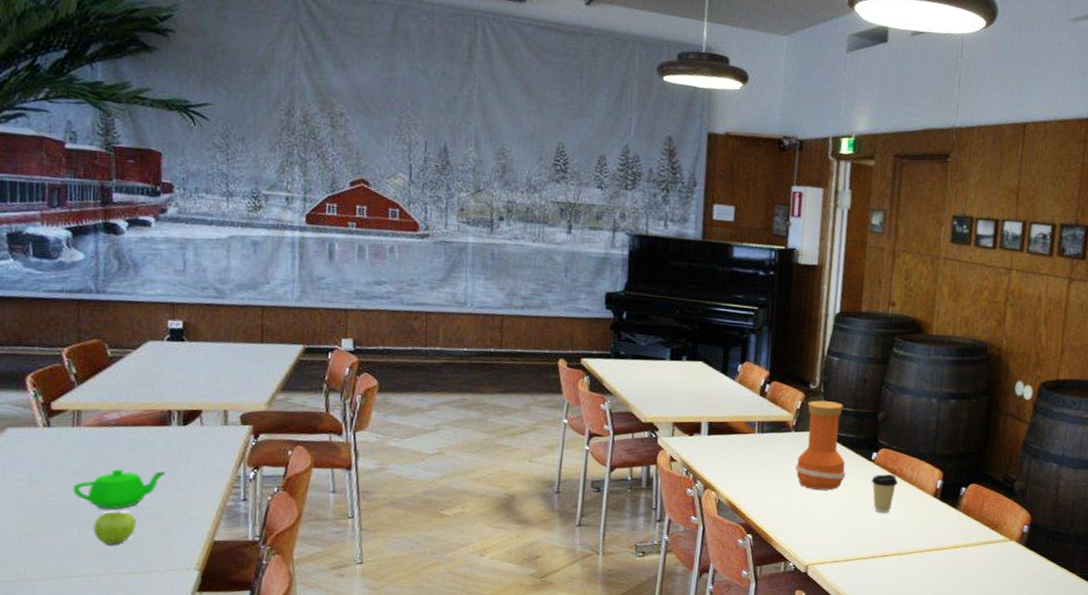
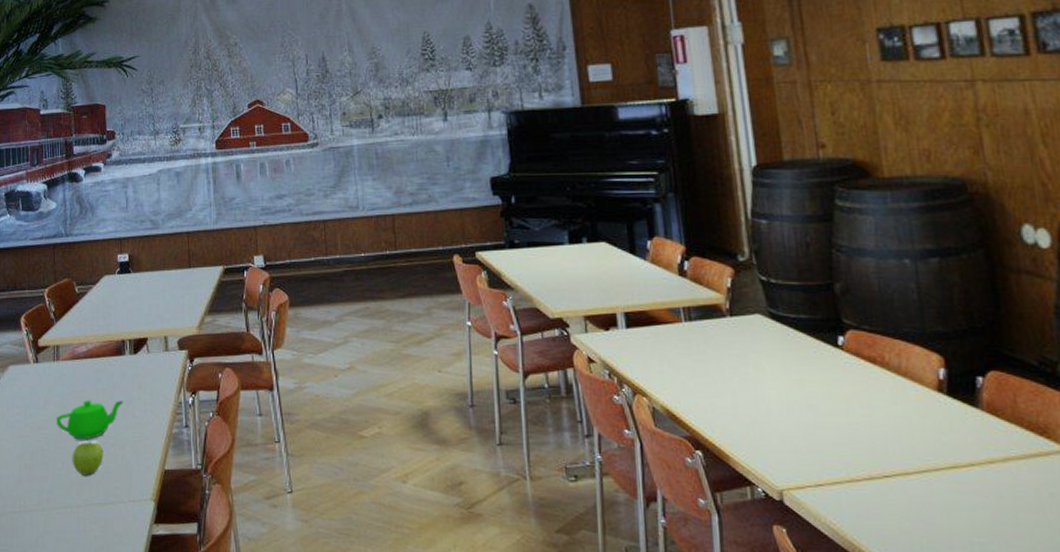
vase: present [795,400,846,490] -> none [739,275,808,389]
coffee cup: present [871,473,898,514] -> none [843,363,882,418]

